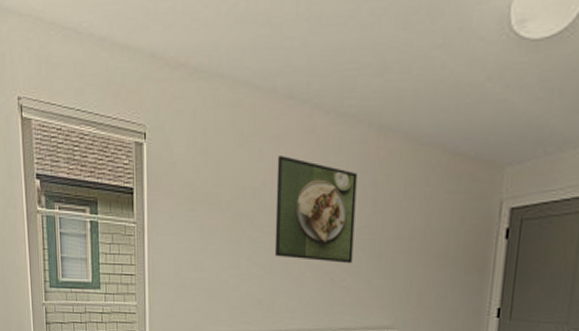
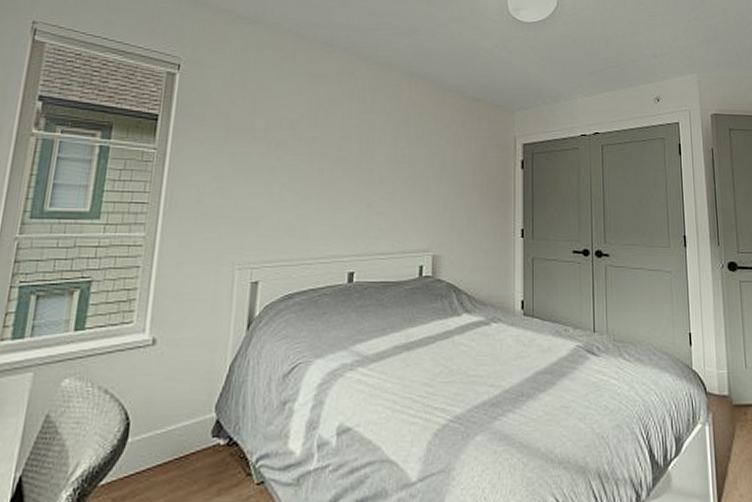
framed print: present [274,156,358,264] -> none [310,93,392,190]

